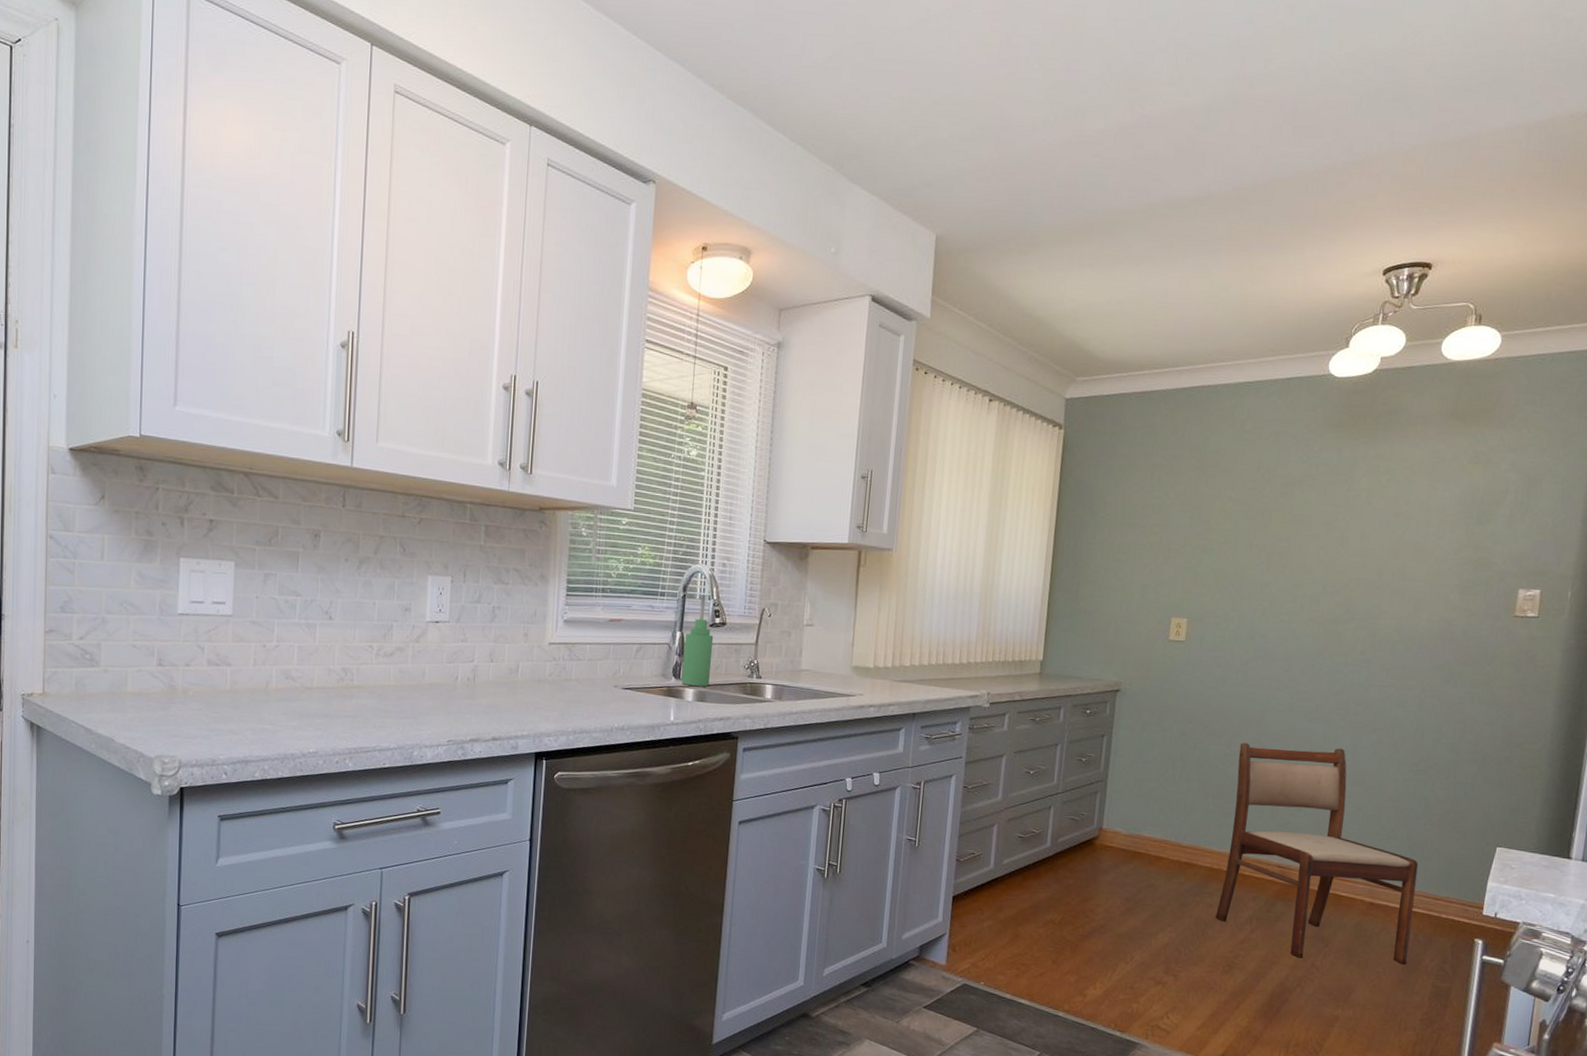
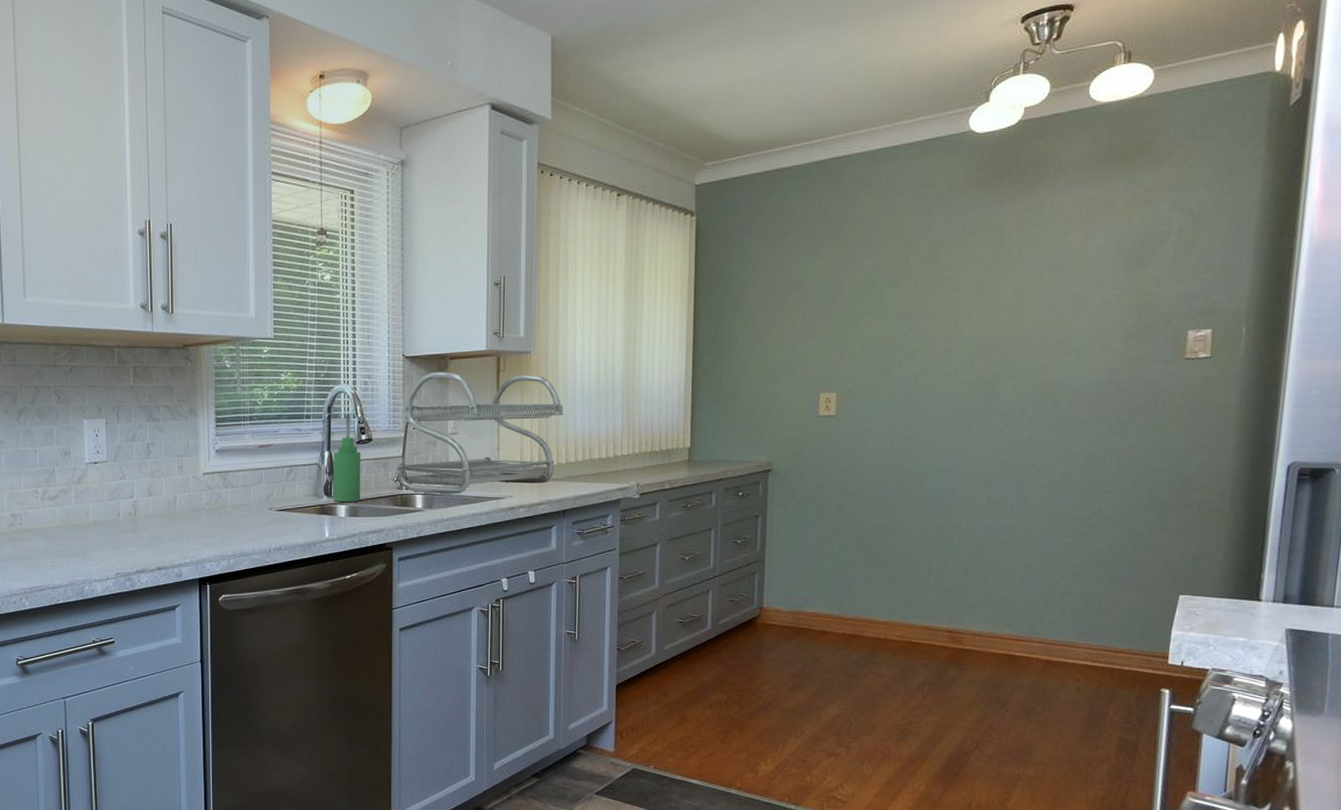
dish rack: none [749,560,921,687] -> present [397,371,564,493]
dining chair: present [1215,742,1419,965] -> none [885,508,1096,721]

